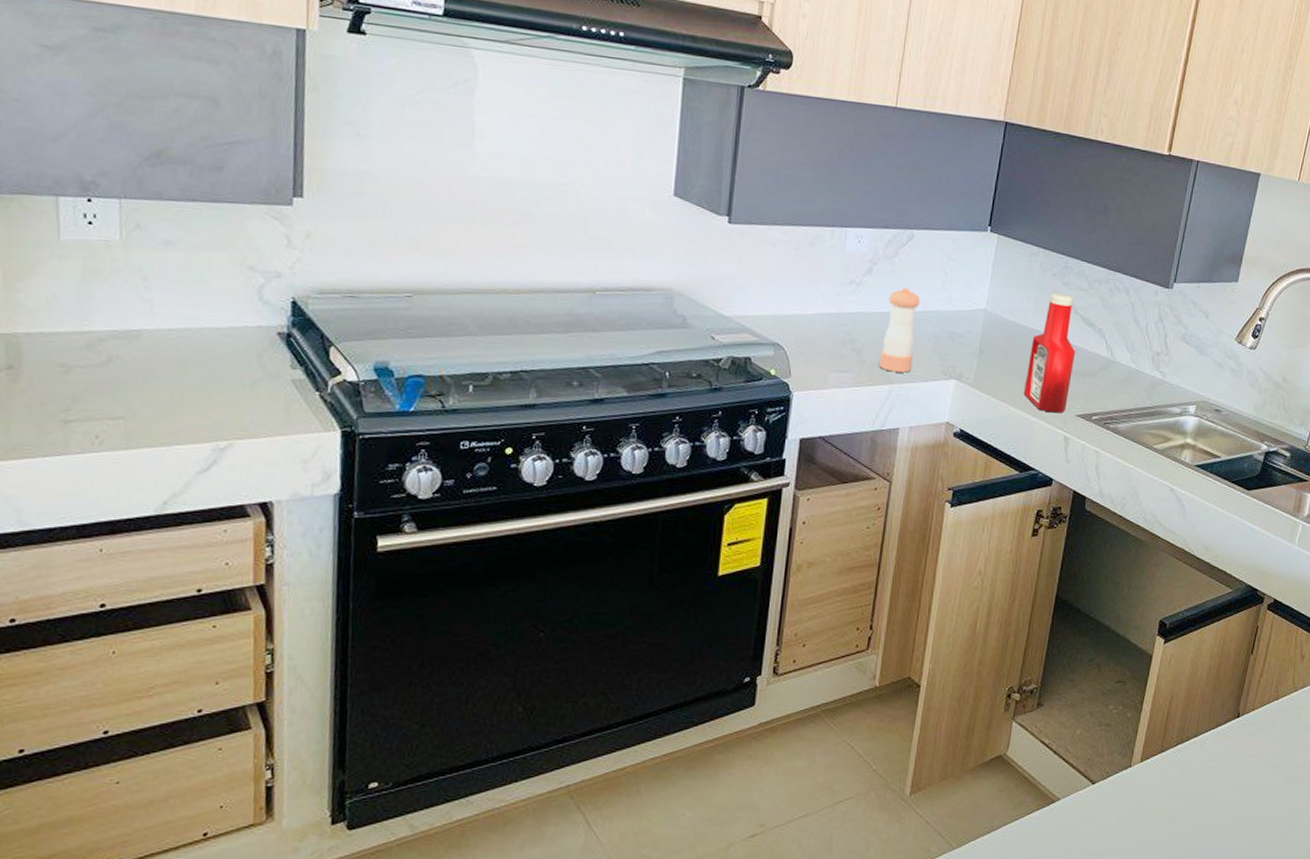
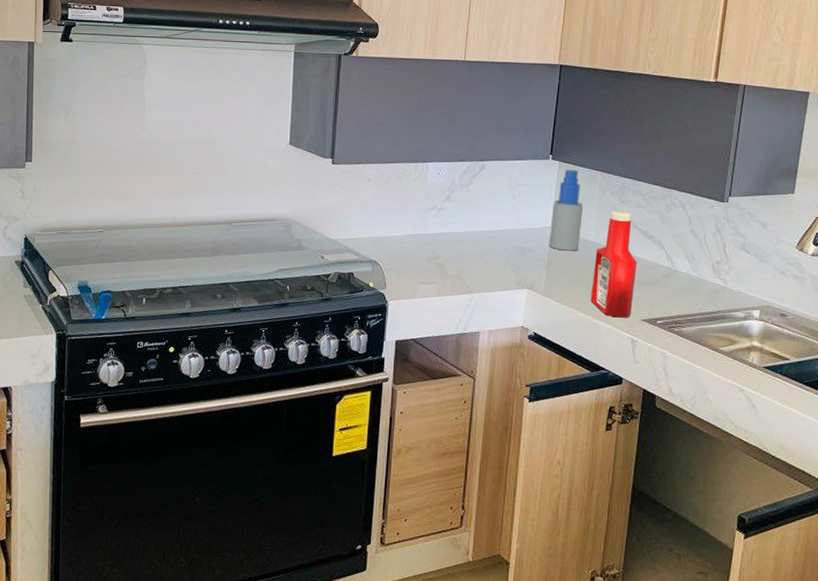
pepper shaker: present [879,288,921,373] -> none [460,211,493,284]
spray bottle: none [982,244,1021,338] -> present [549,169,583,251]

